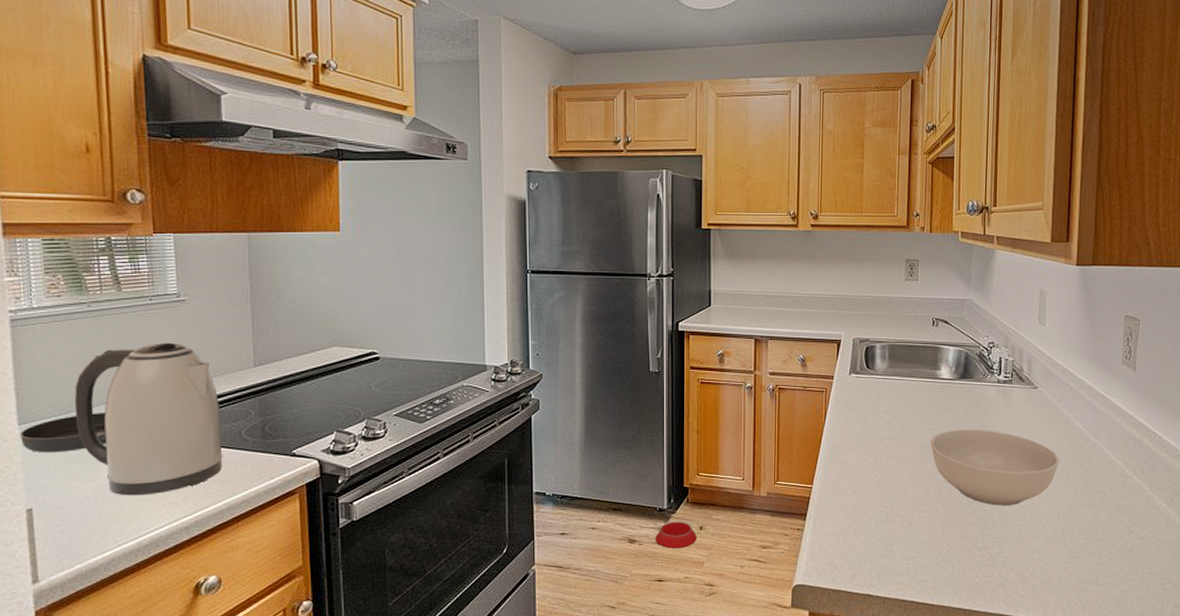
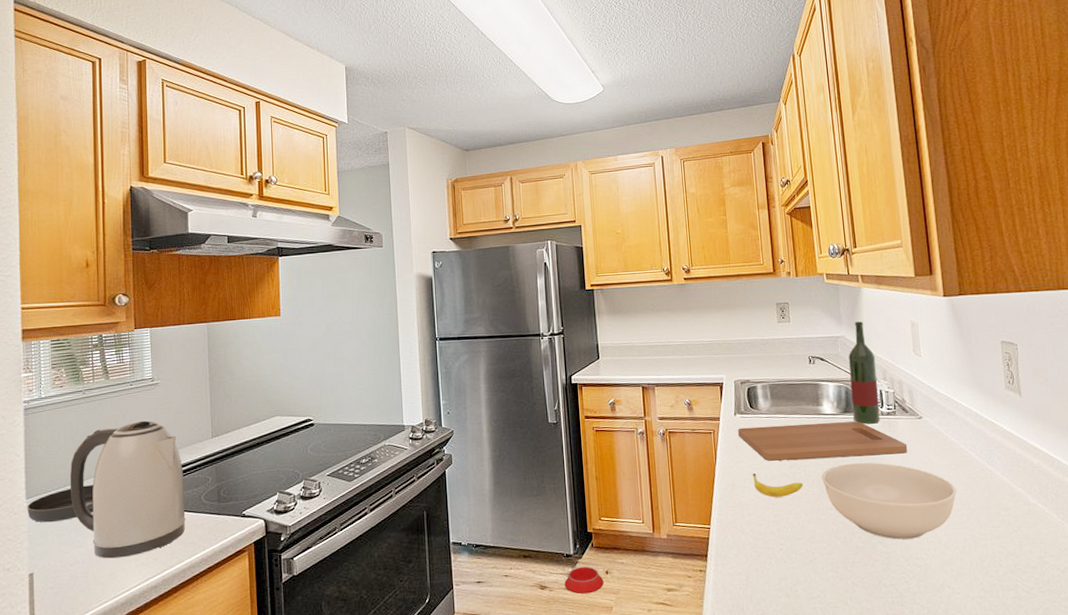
cutting board: none [851,387,1019,423] -> present [738,421,908,461]
fruit: none [861,434,911,460] -> present [752,473,803,498]
wine bottle: none [969,285,1000,391] -> present [848,321,881,424]

